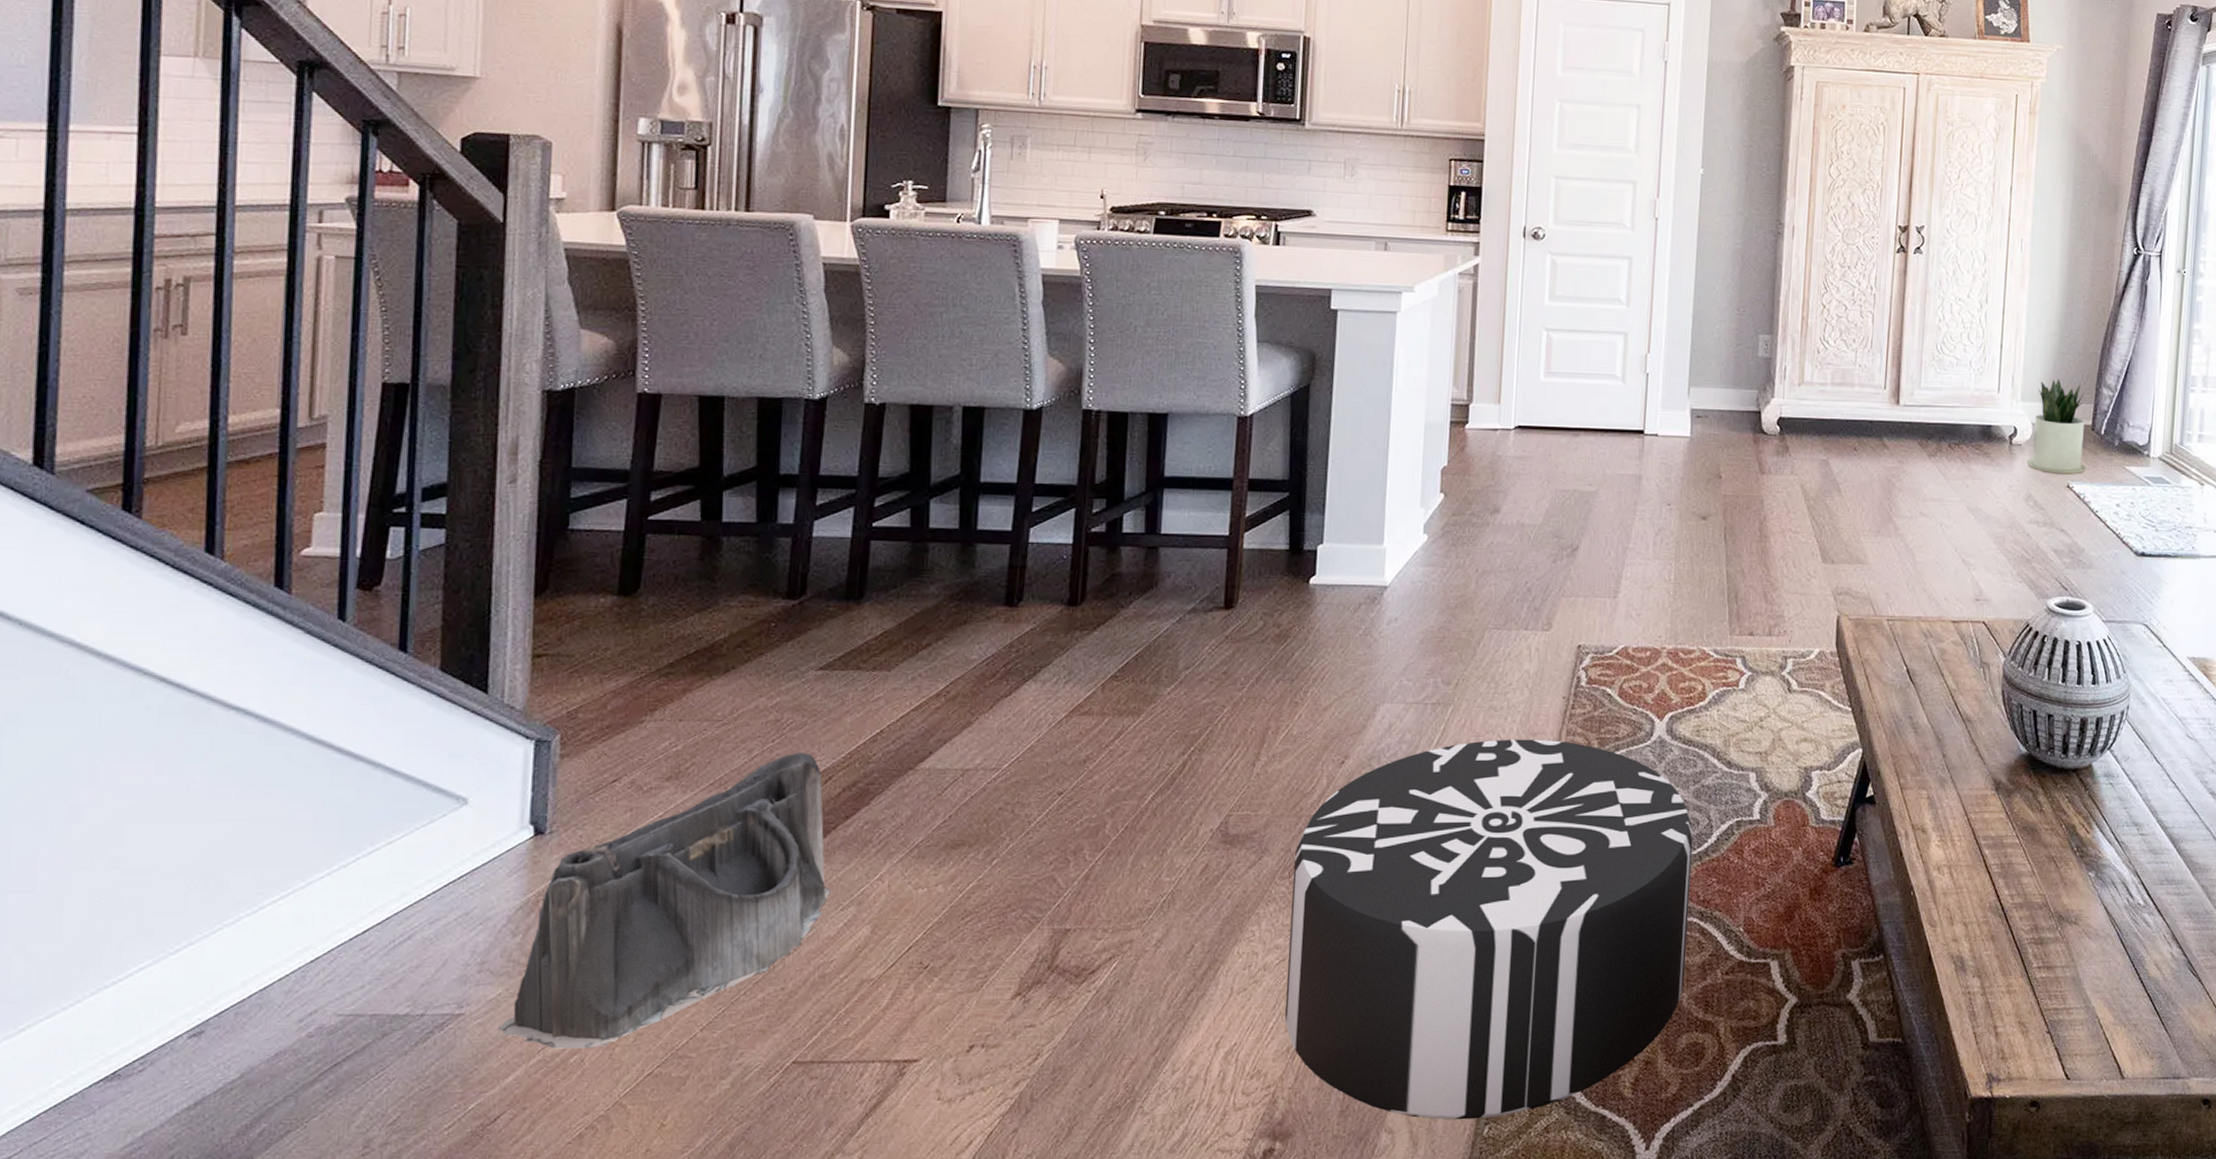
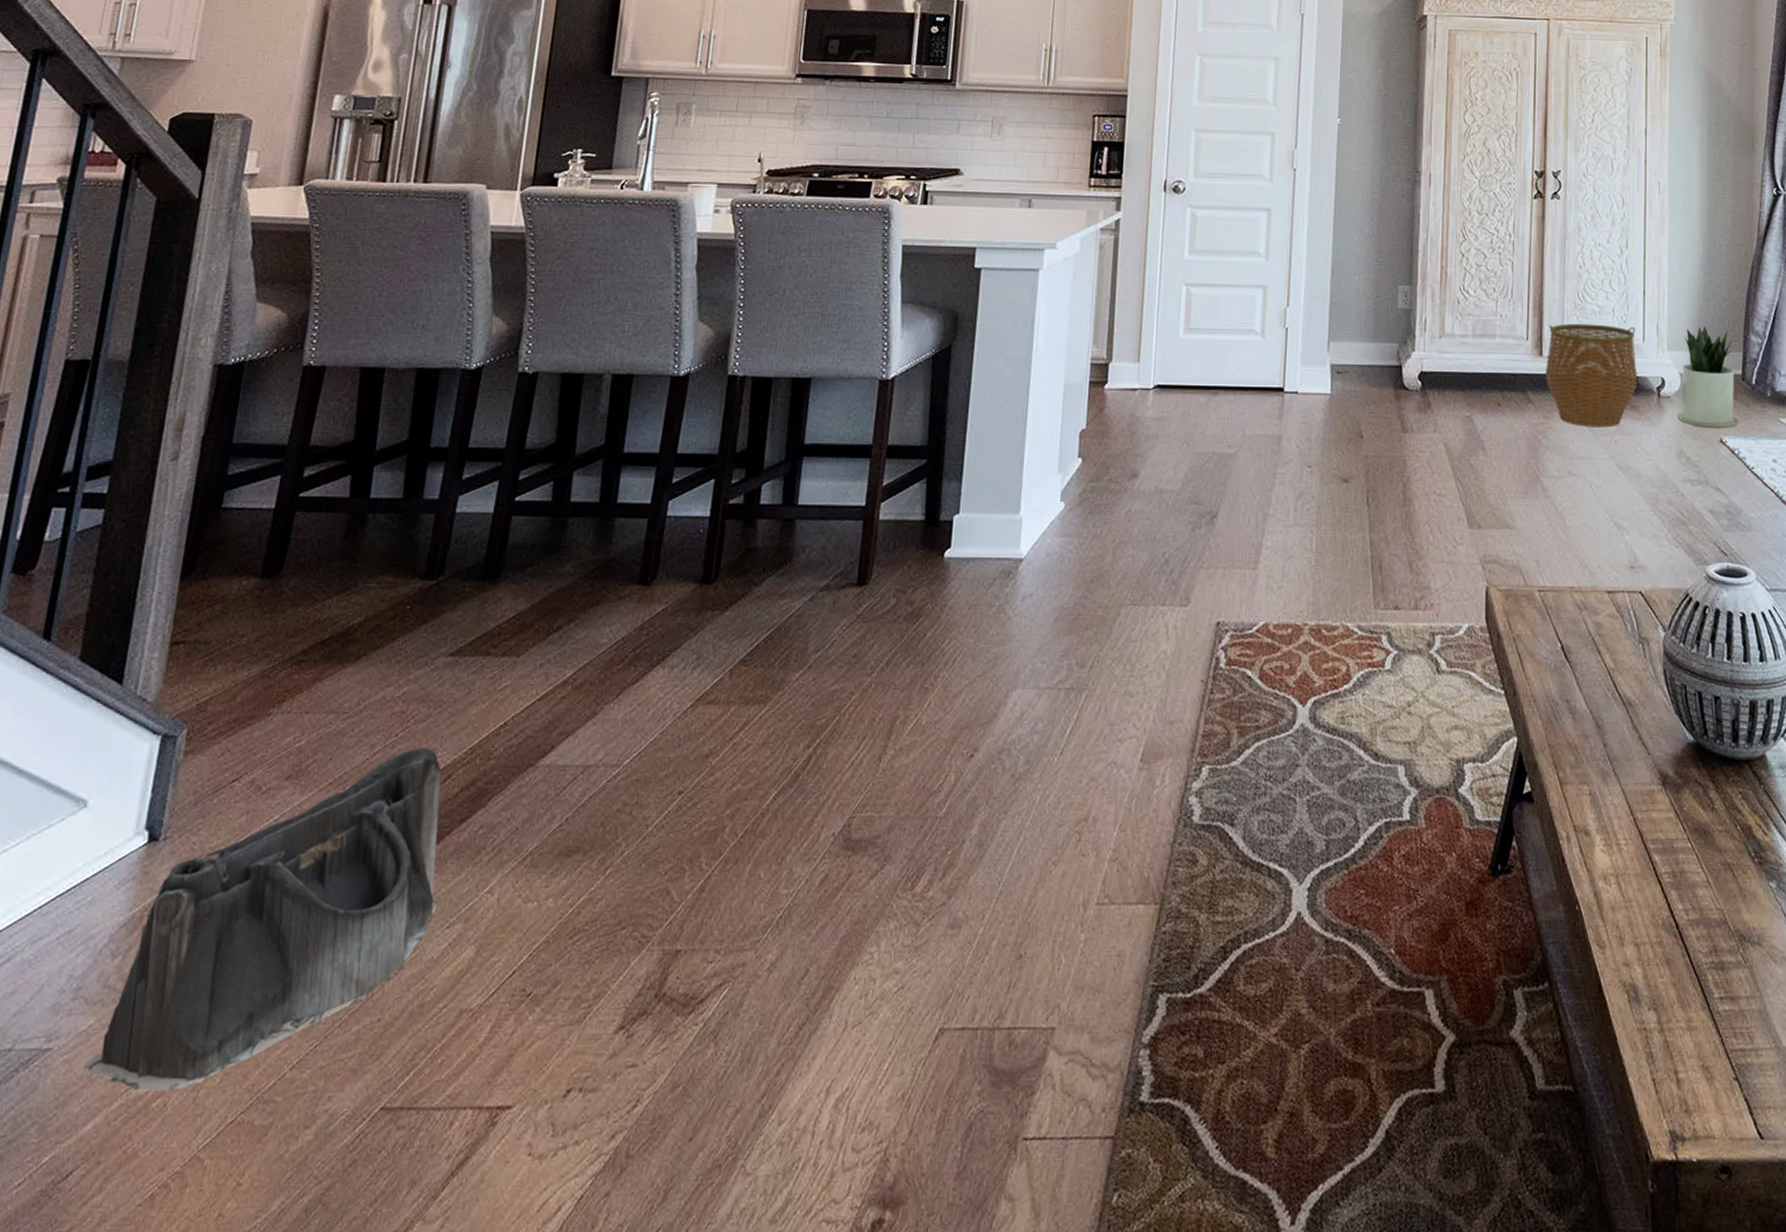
pouf: present [1284,739,1694,1120] -> none [901,728,1340,1185]
basket: none [1901,374,1991,472] -> present [1545,323,1638,428]

